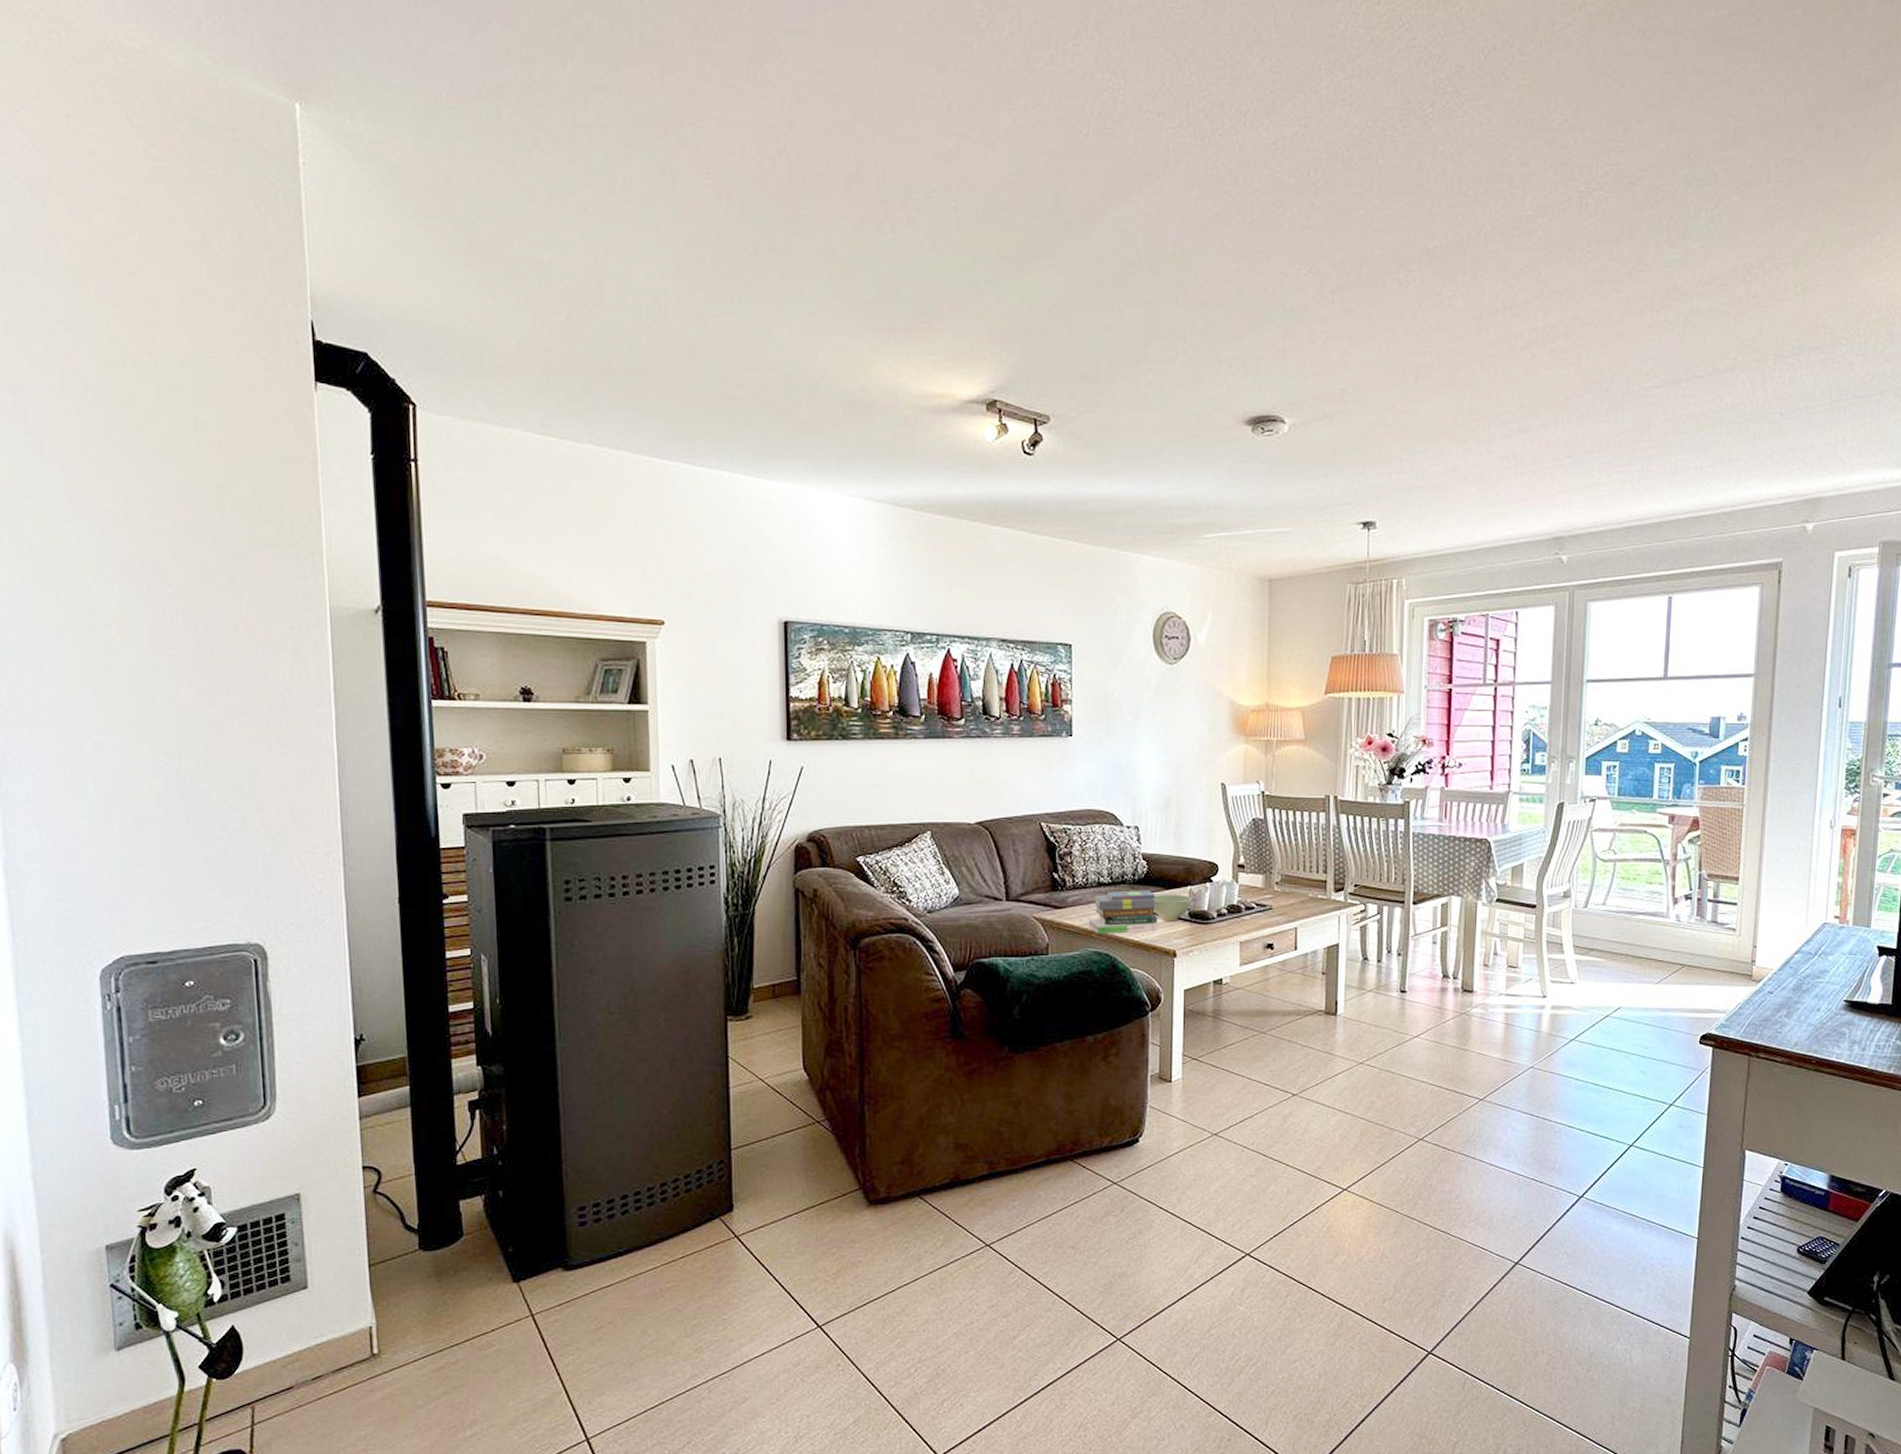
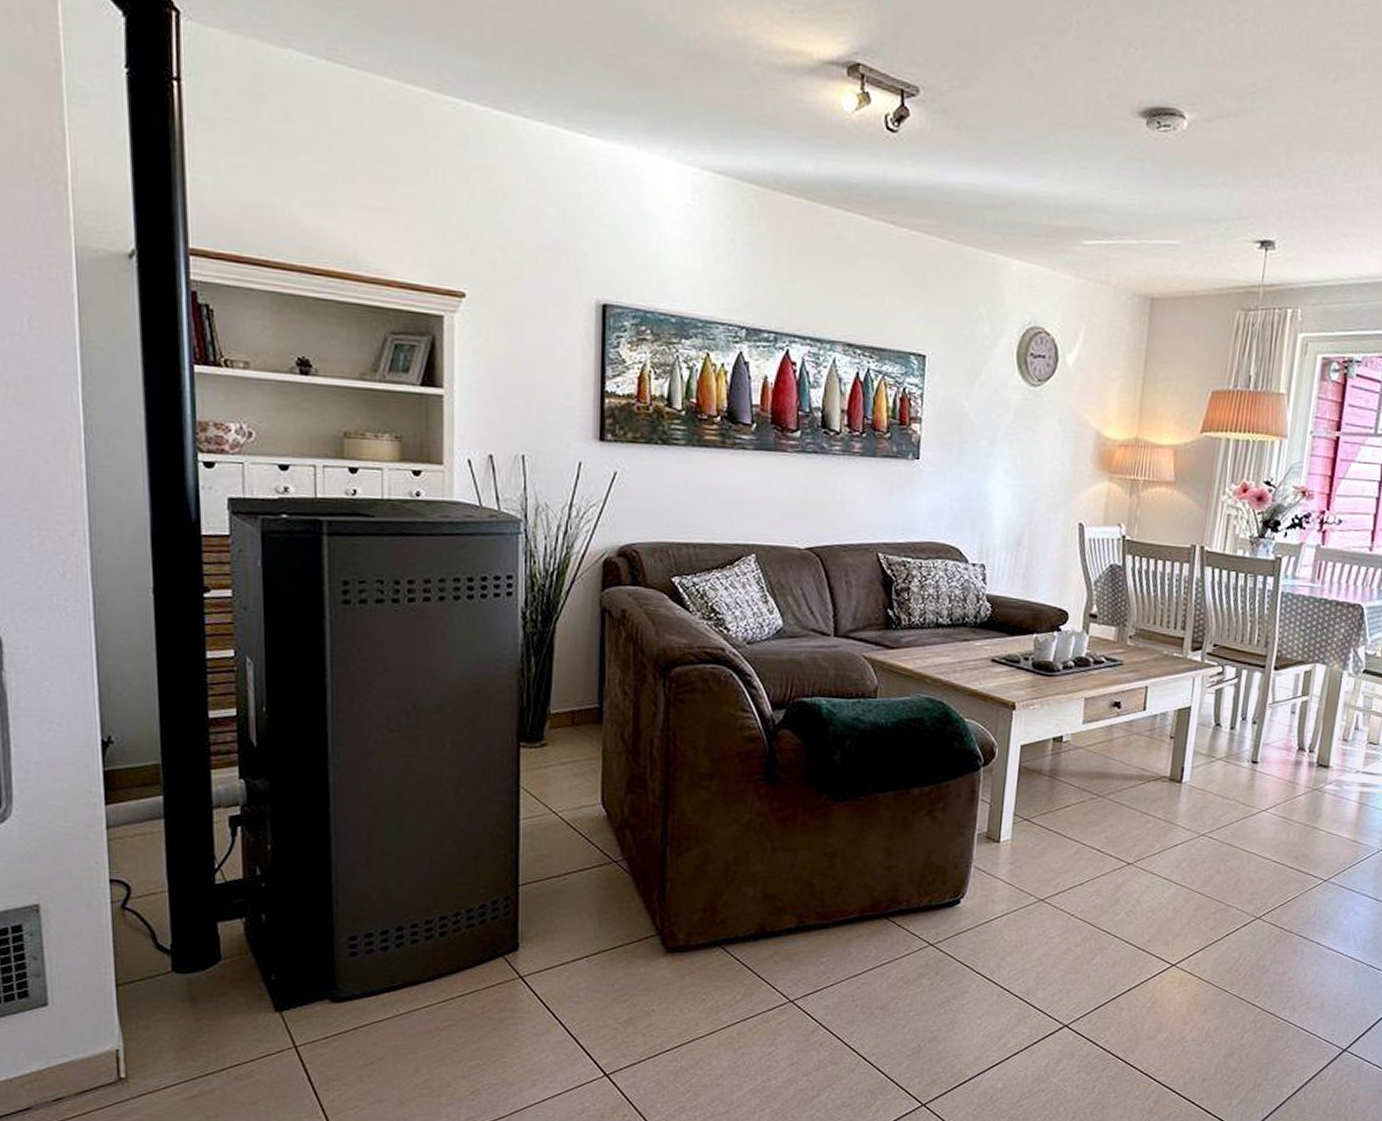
books: present [1088,890,1157,934] -> none [922,634,999,681]
bowl: present [1153,894,1192,921] -> none [994,640,1037,671]

